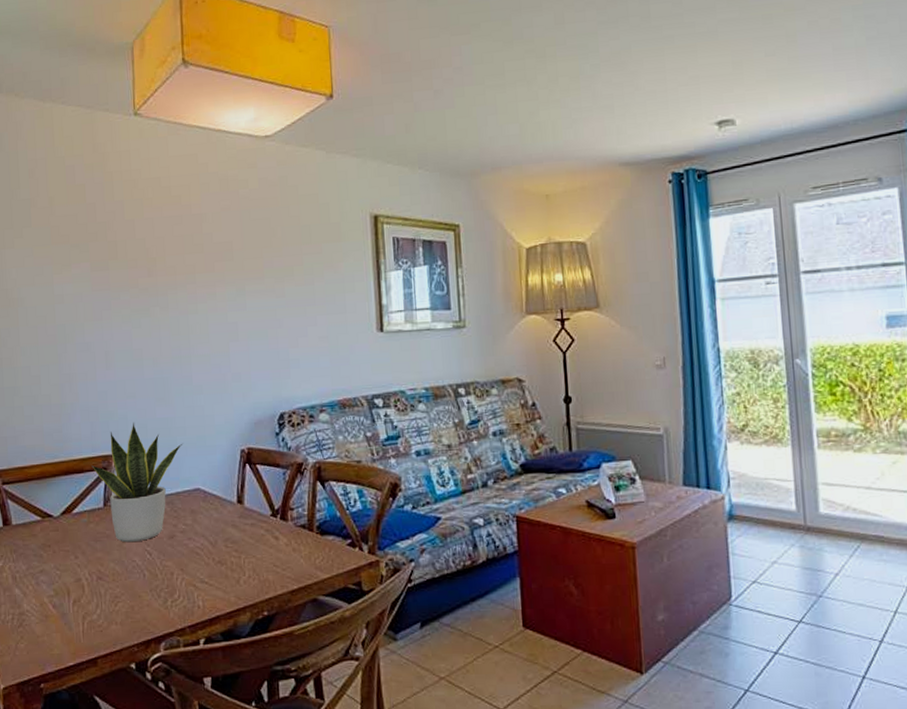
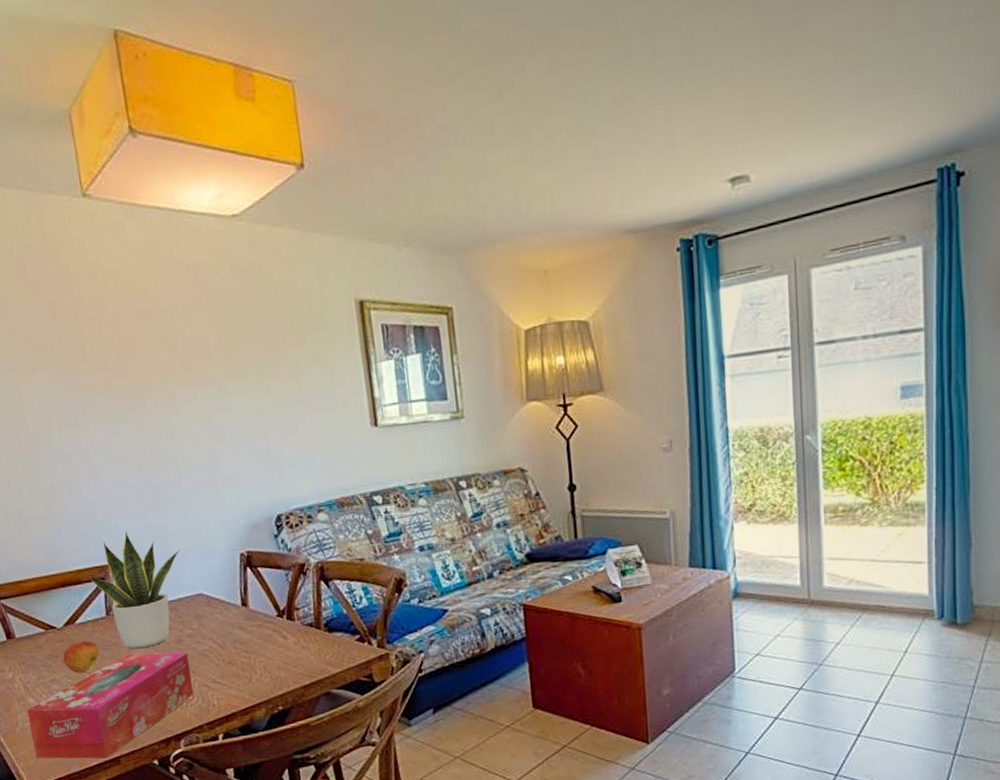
tissue box: none [11,547,180,659] -> present [27,652,194,759]
fruit: none [55,531,93,565] -> present [63,640,100,673]

